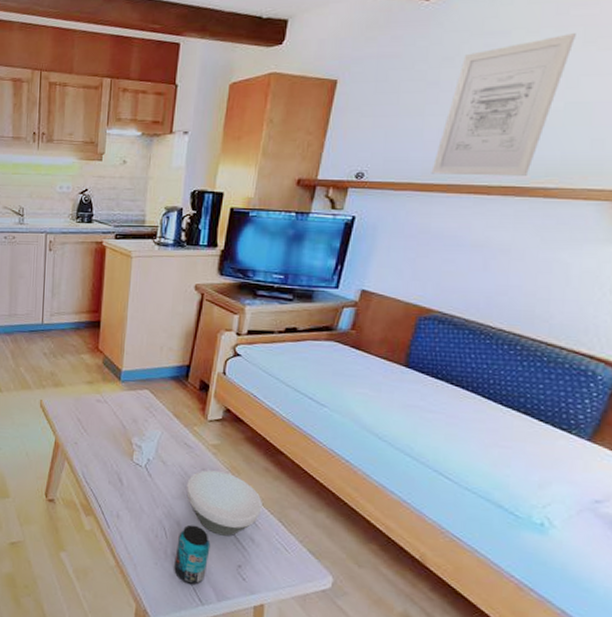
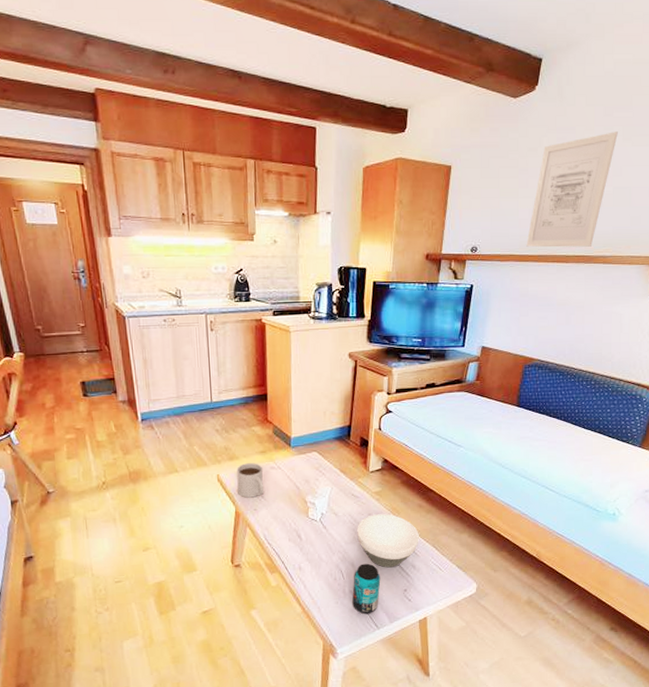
mug: none [59,392,88,430] -> present [237,463,265,498]

